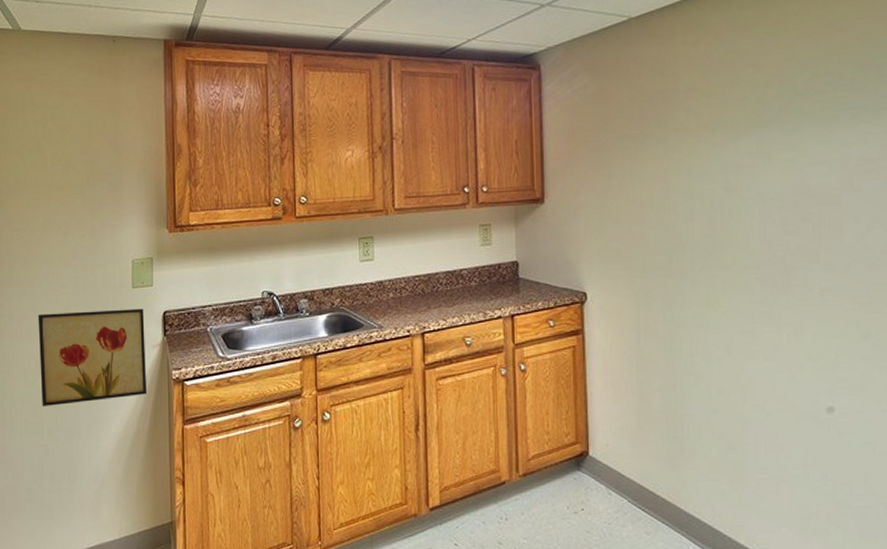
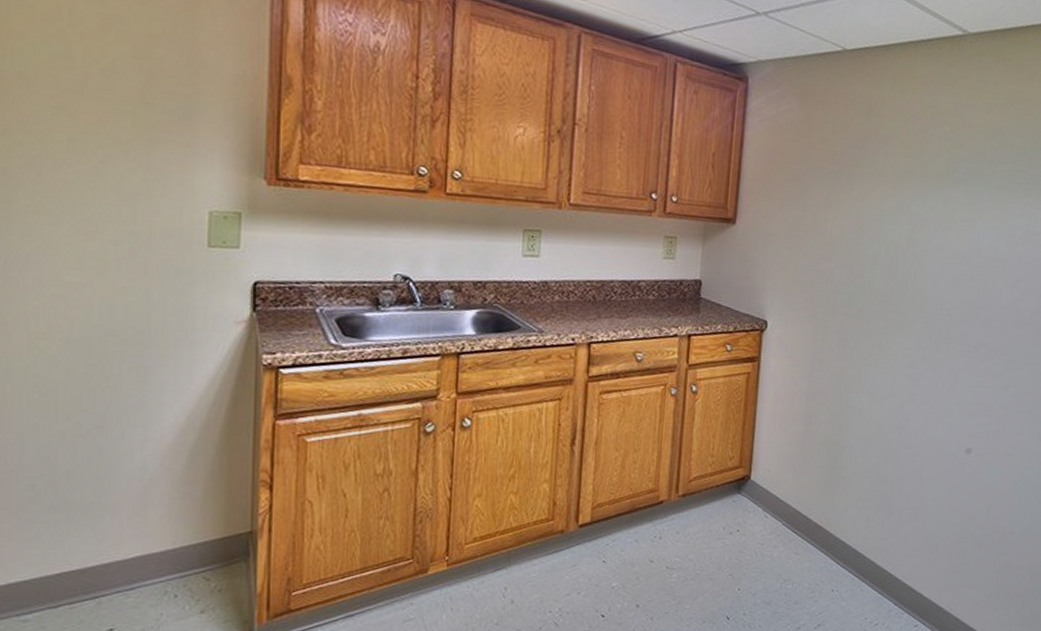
wall art: present [38,308,148,407] -> none [53,262,225,384]

